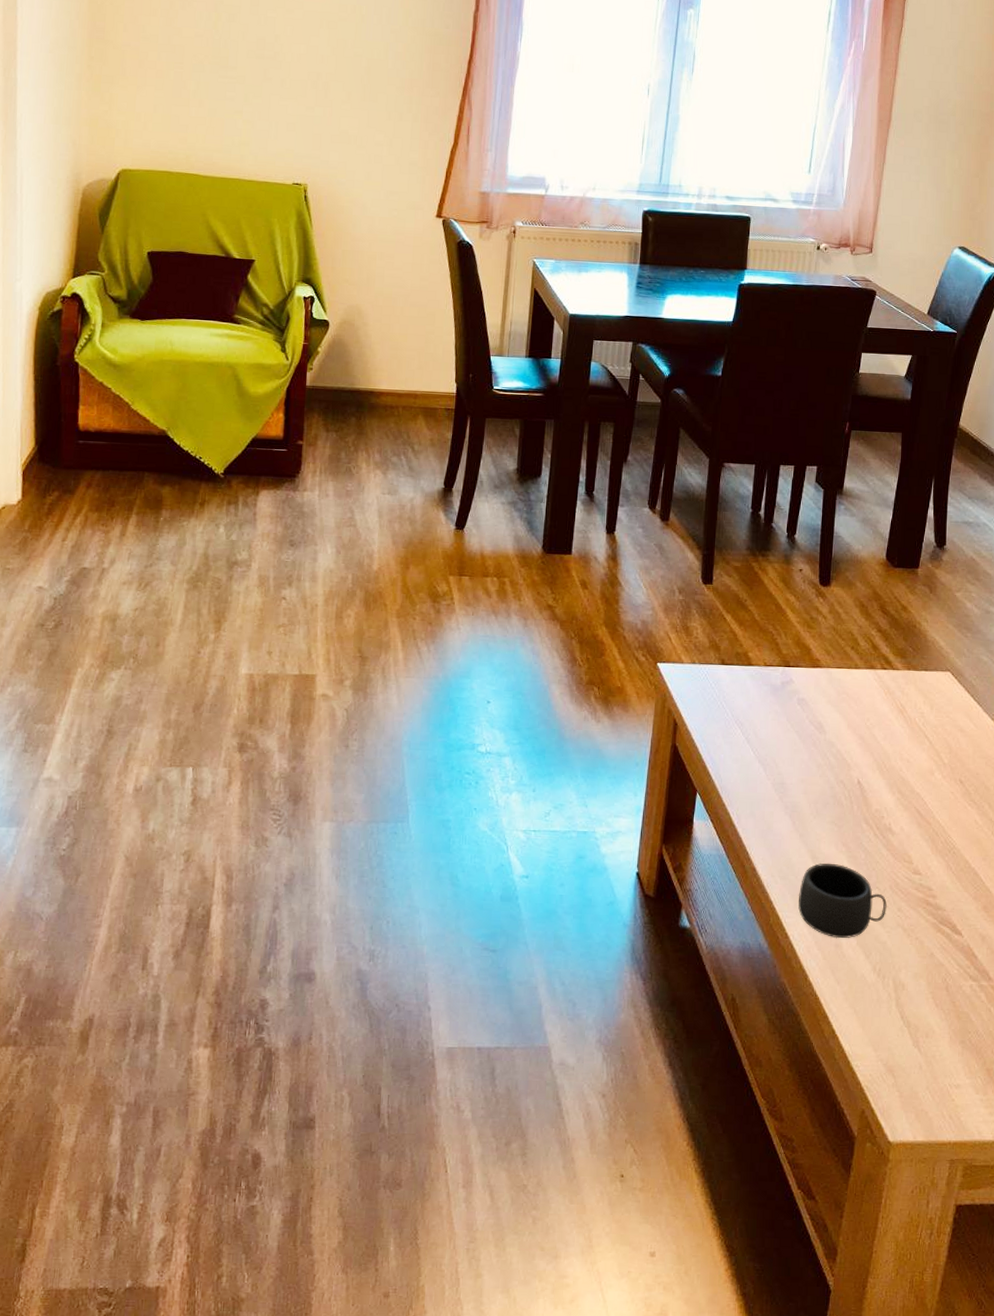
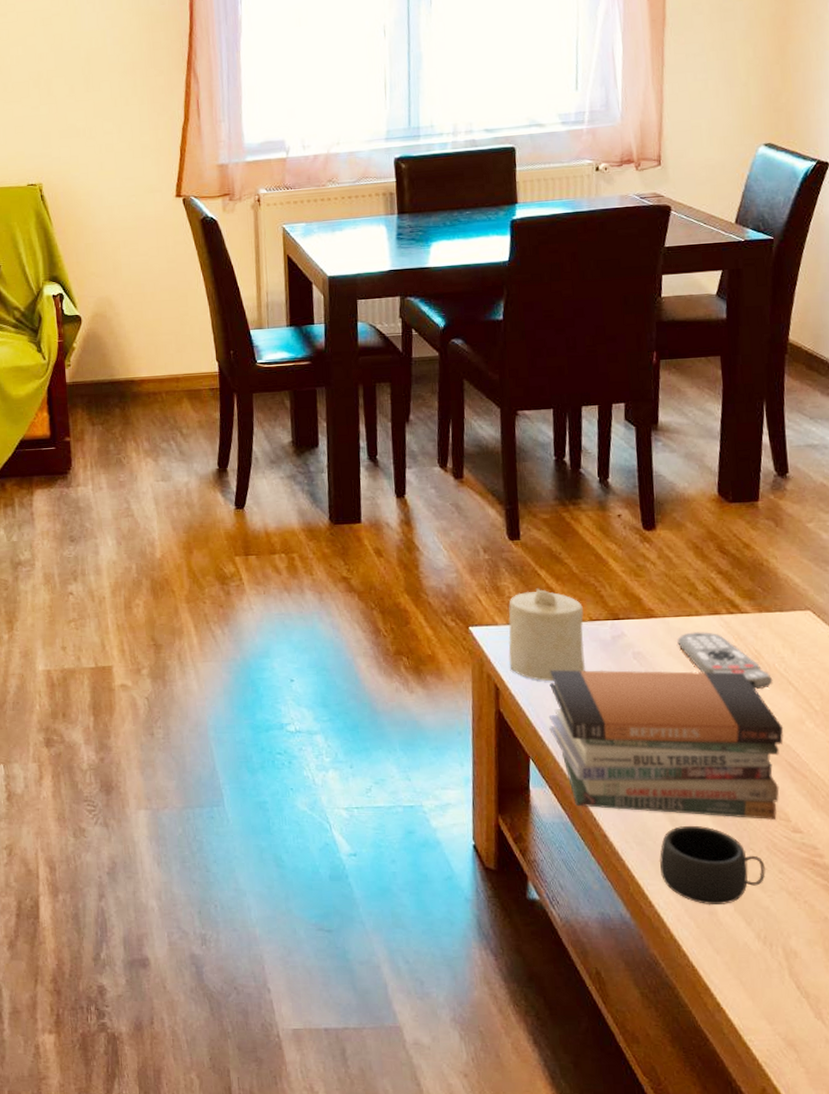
candle: none [689,631,760,721] -> present [508,588,586,682]
book stack: none [717,709,916,861] -> present [548,670,784,819]
remote control: none [837,683,913,741] -> present [677,632,773,690]

